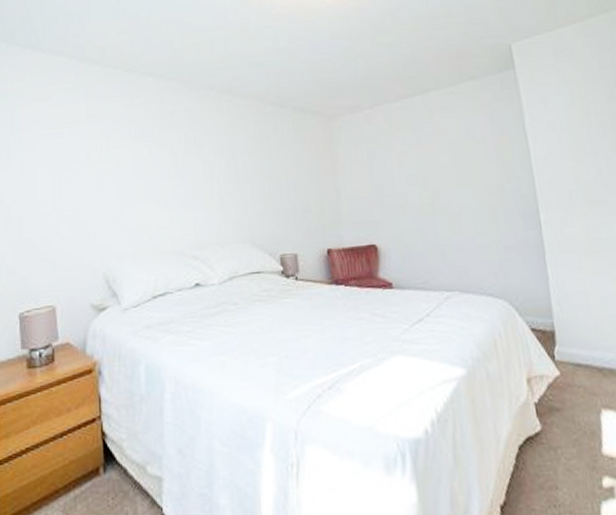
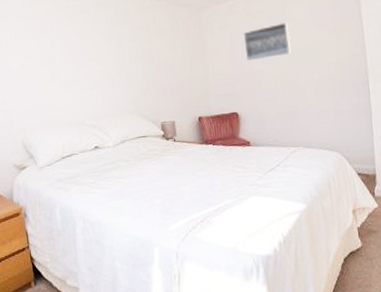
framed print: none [384,136,442,182] -> present [244,22,291,62]

